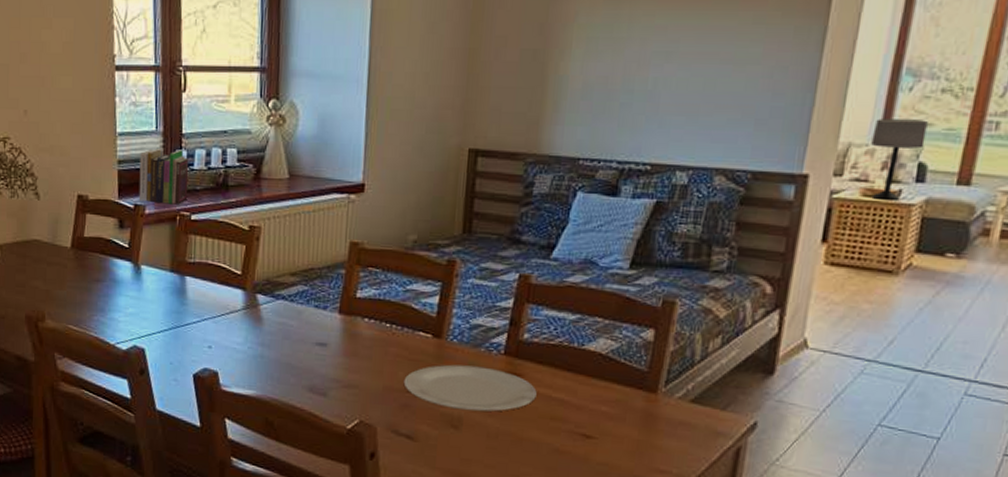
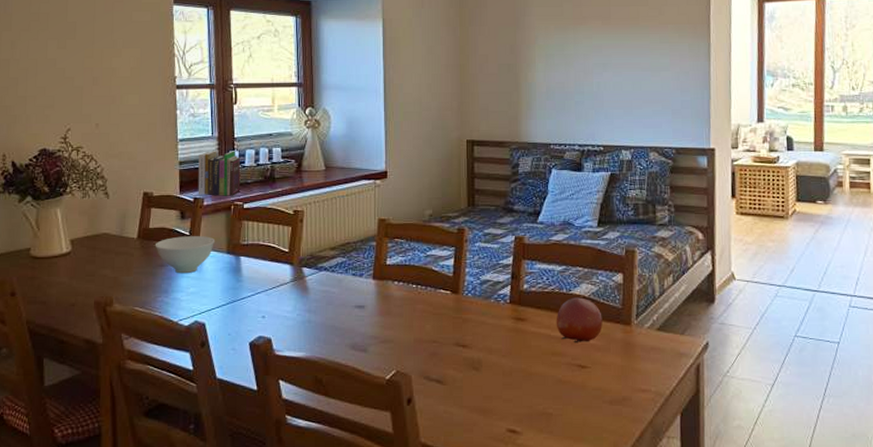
bowl: none [90,248,158,292] -> present [154,236,216,274]
plate: present [403,364,537,412] -> none [430,315,539,354]
fruit: none [559,353,621,408] -> present [556,297,603,342]
table lamp: present [871,119,928,202] -> none [753,106,788,165]

